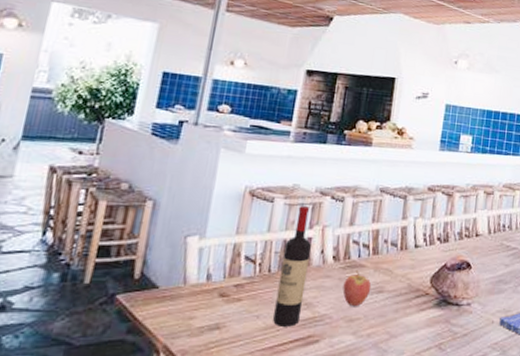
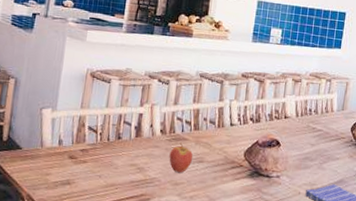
wine bottle: present [273,206,311,327] -> none [112,87,142,186]

